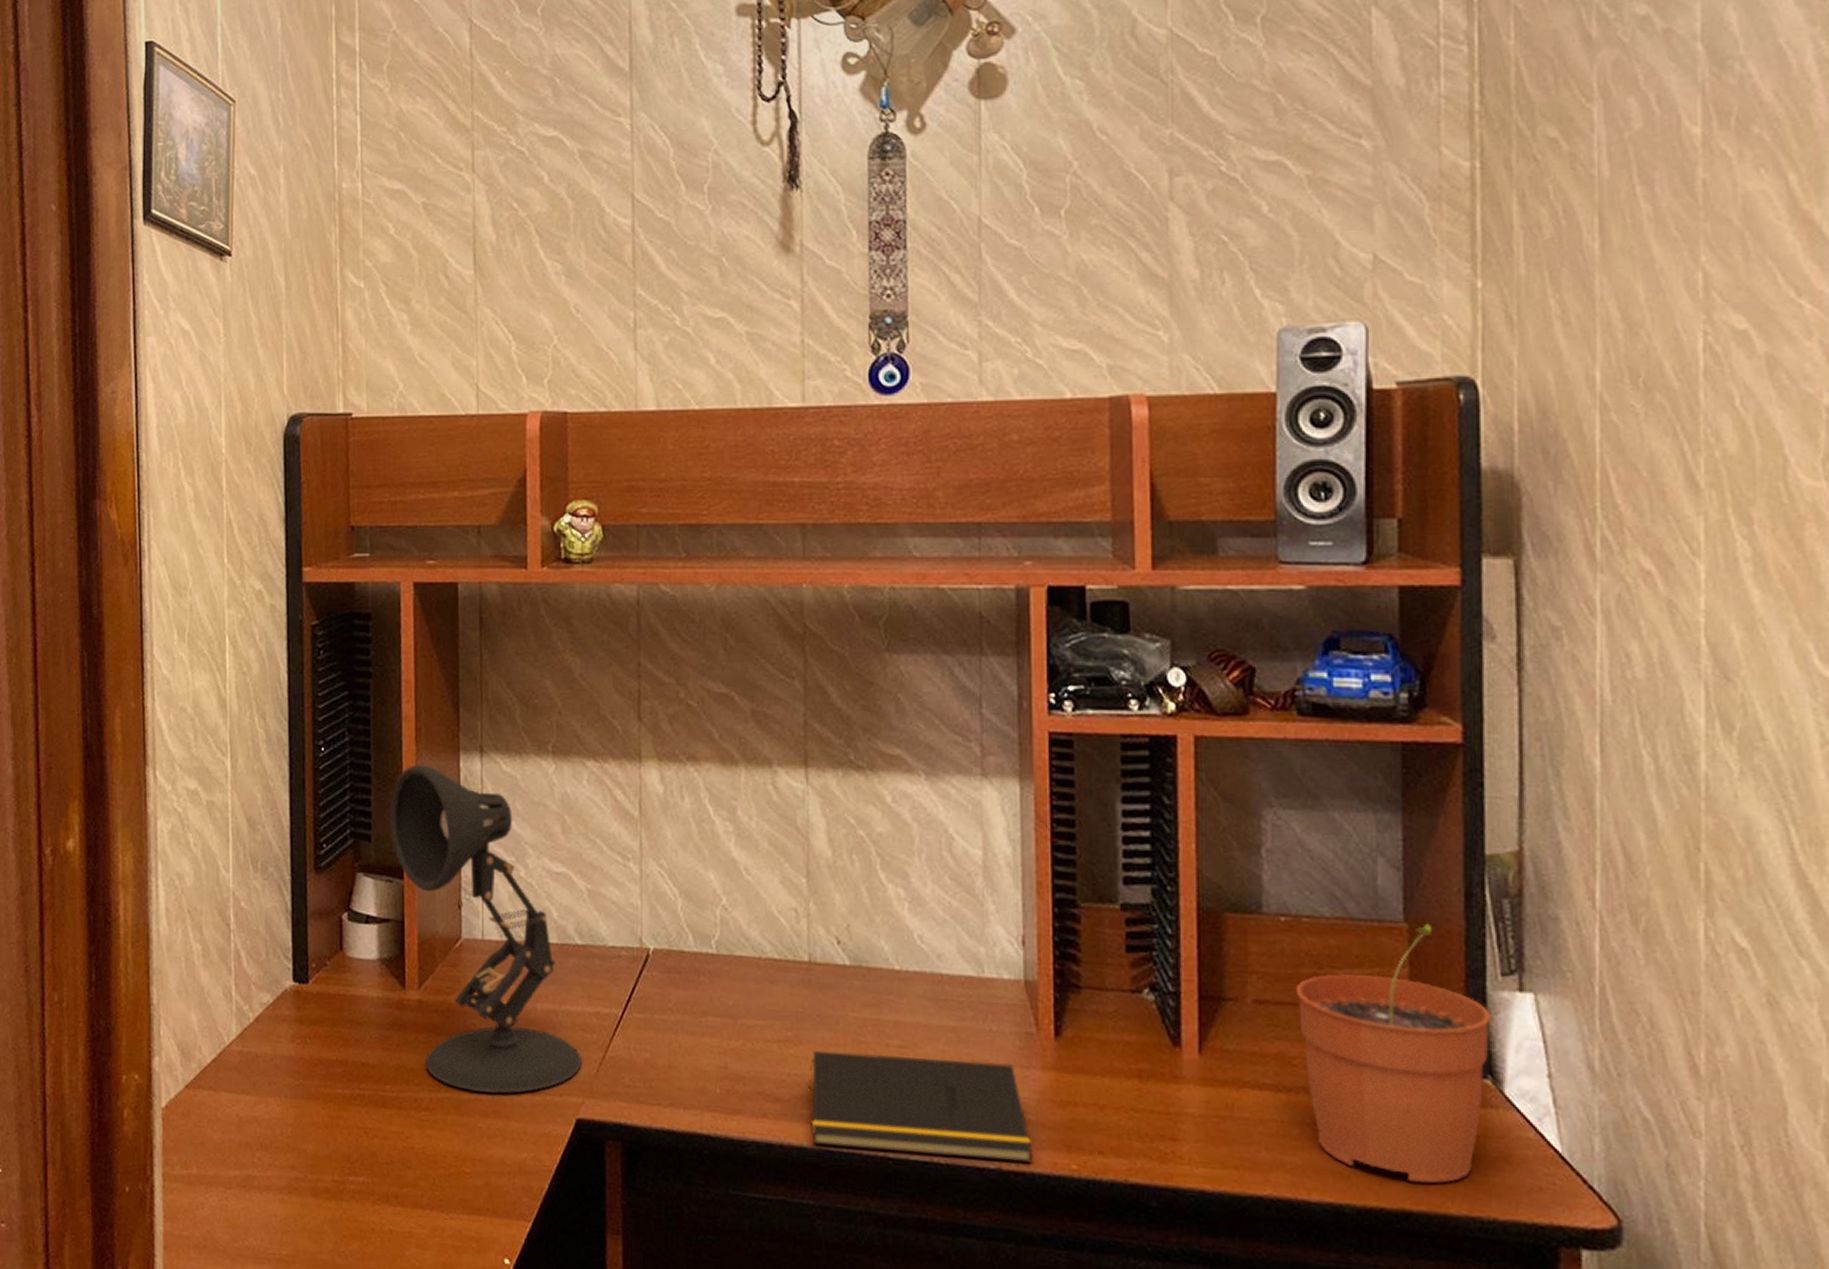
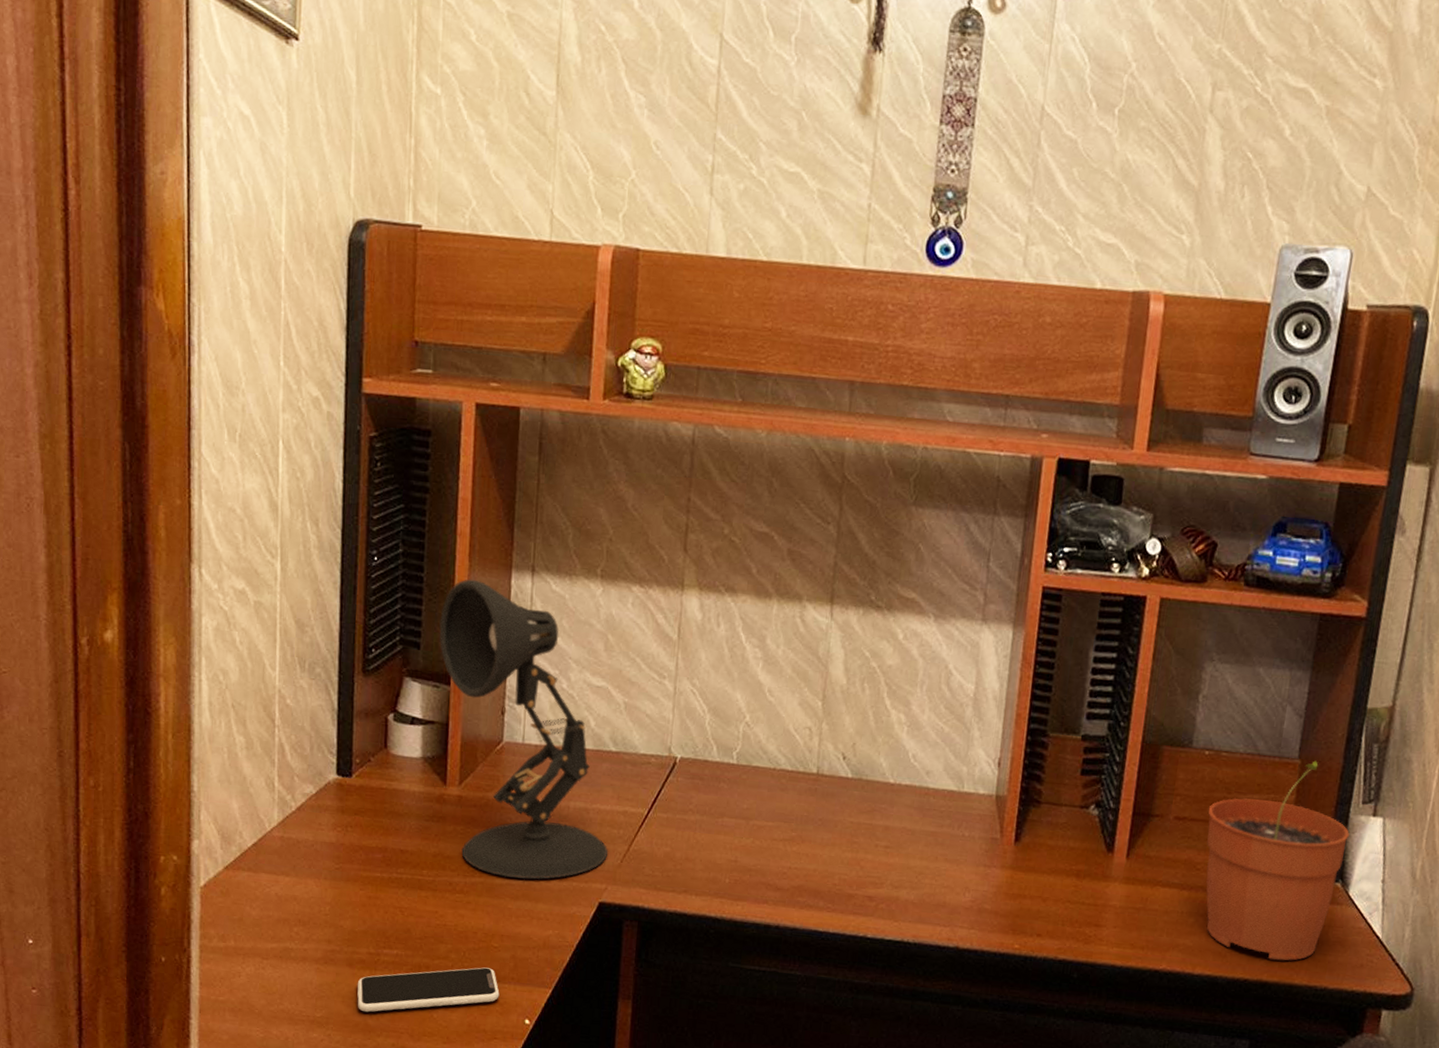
smartphone: none [323,1196,475,1250] -> present [357,967,500,1013]
notepad: present [808,1050,1033,1163] -> none [804,848,985,943]

